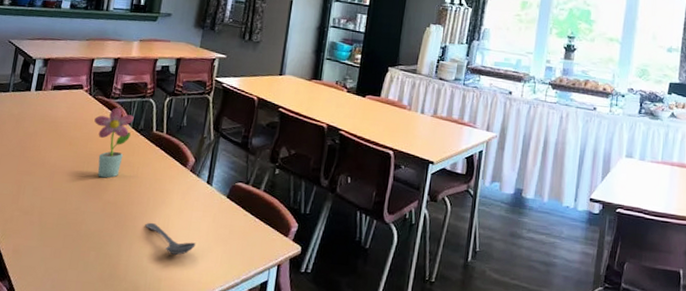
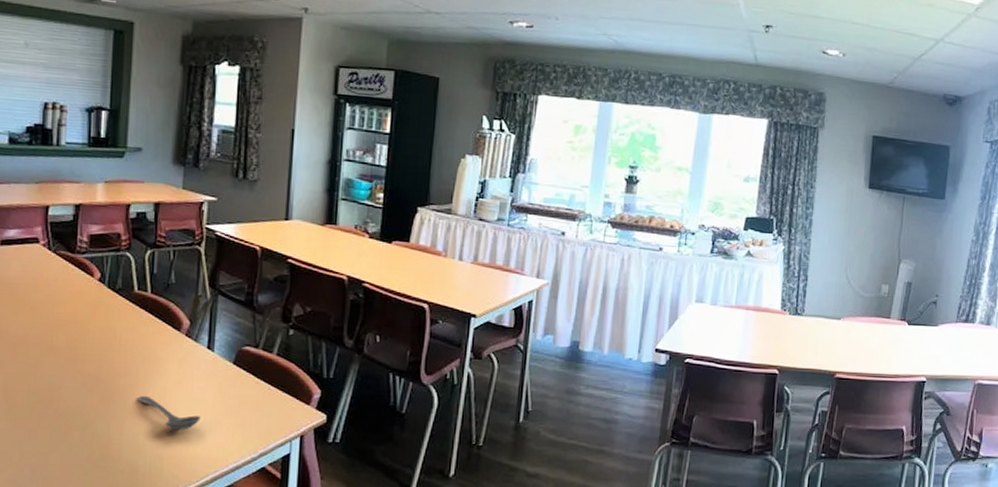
potted flower: present [94,107,134,178] -> none [59,264,109,347]

